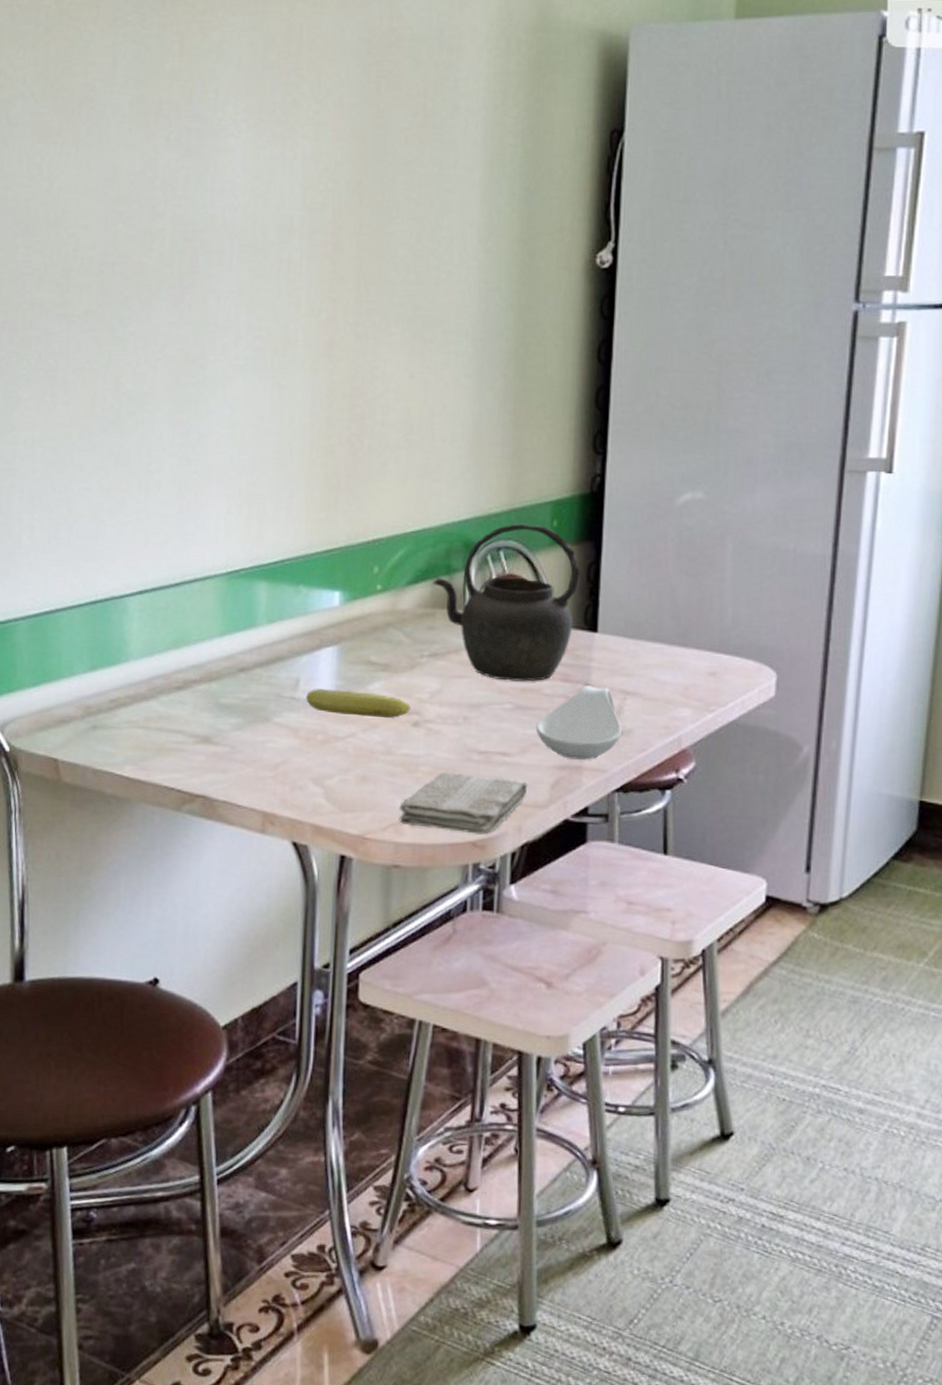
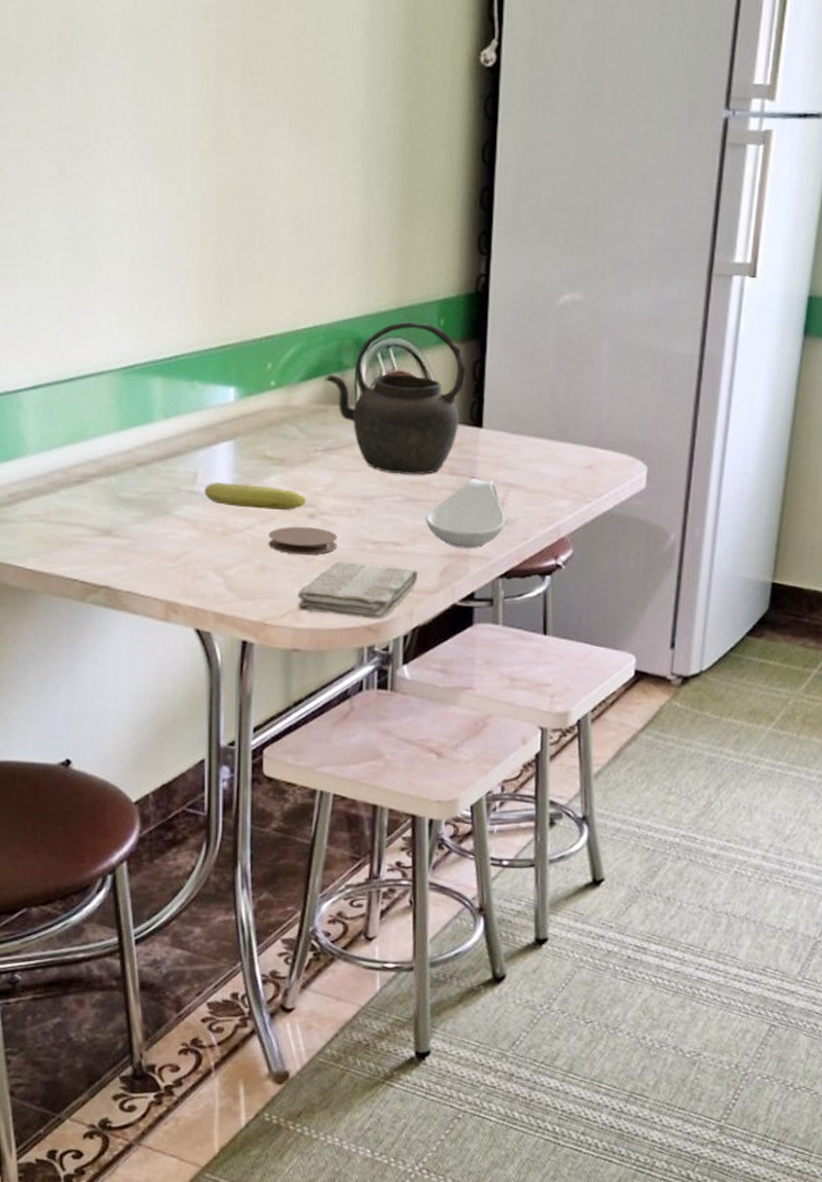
coaster: none [370,734,443,766] -> present [268,526,338,555]

